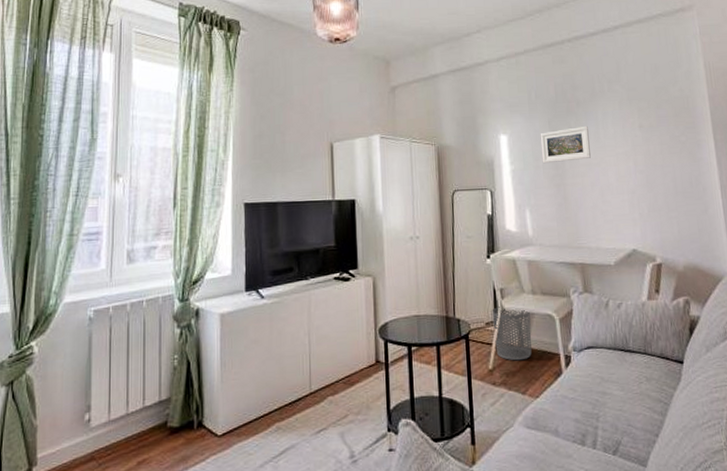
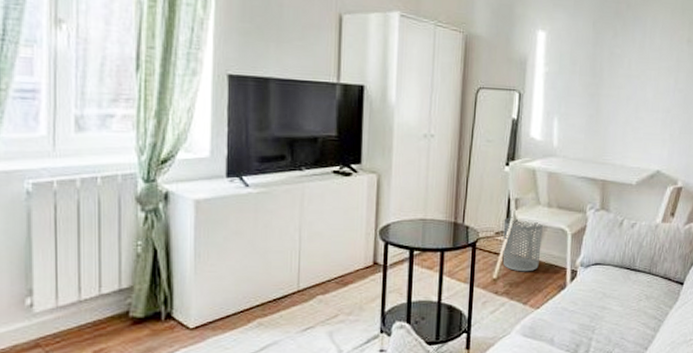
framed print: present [540,125,591,164] -> none [579,32,634,70]

